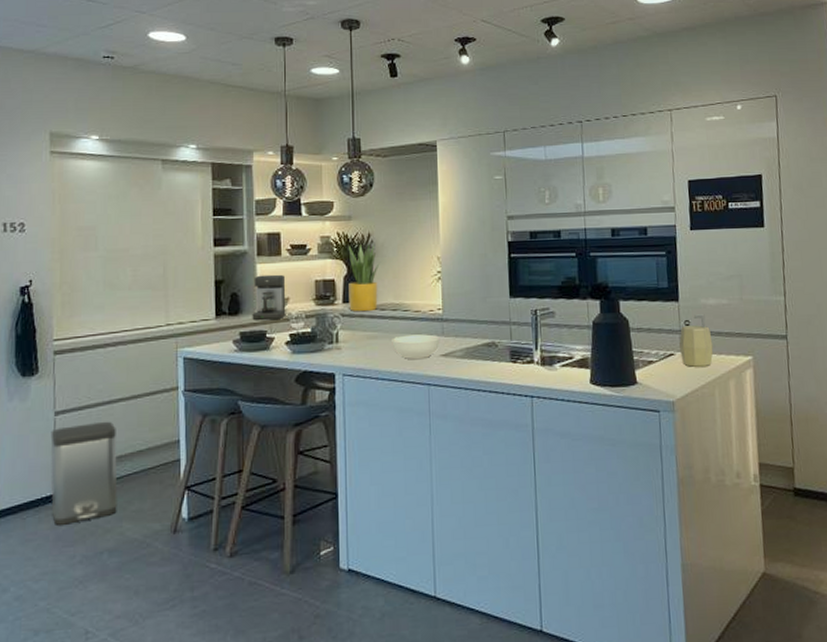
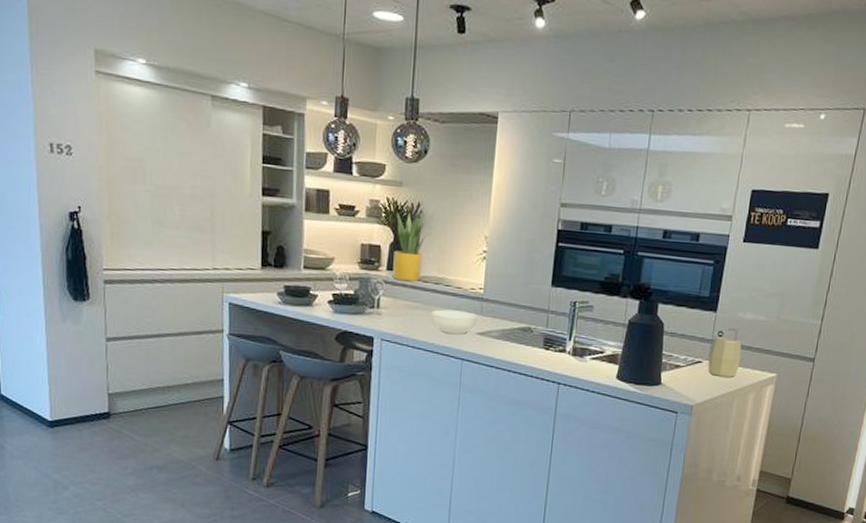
pedal bin: present [50,421,118,525] -> none [103,352,166,440]
coffee maker: present [252,274,286,320] -> none [297,231,332,278]

